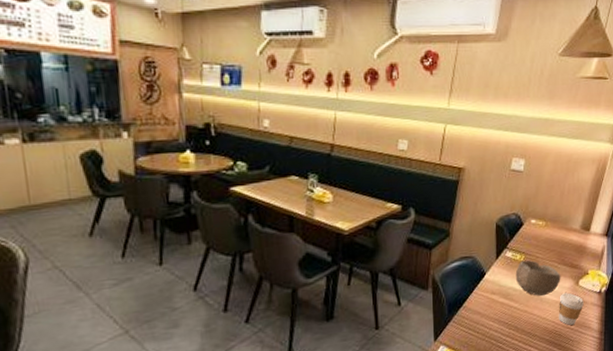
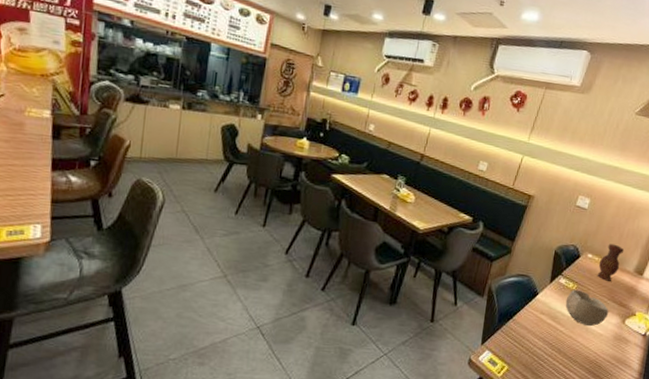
vase: none [543,203,568,245] -> present [597,243,625,281]
coffee cup: present [558,292,584,326] -> none [600,328,628,361]

